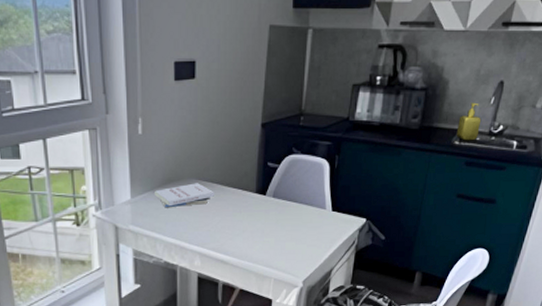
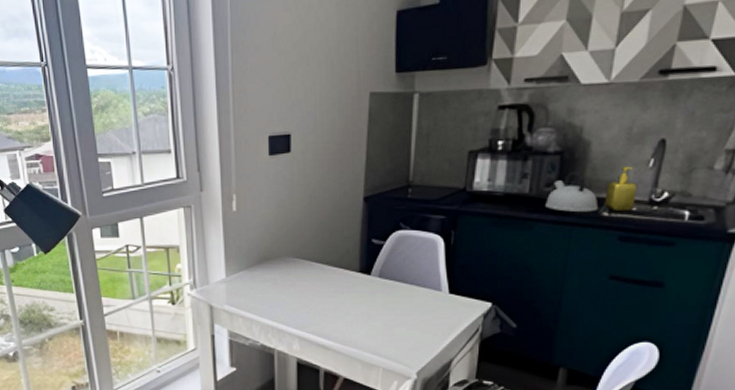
books: present [155,183,214,208] -> none [250,261,313,288]
kettle: none [412,105,452,141] -> present [545,171,599,213]

